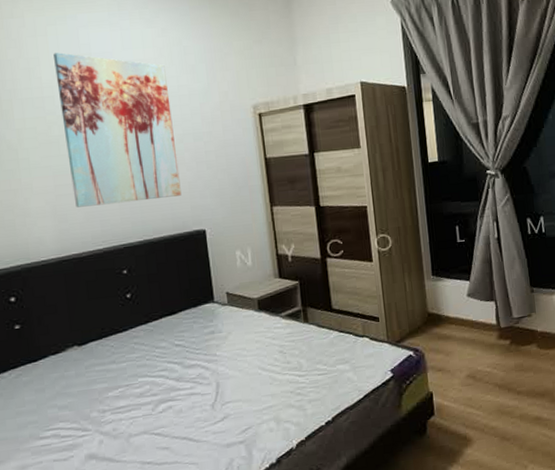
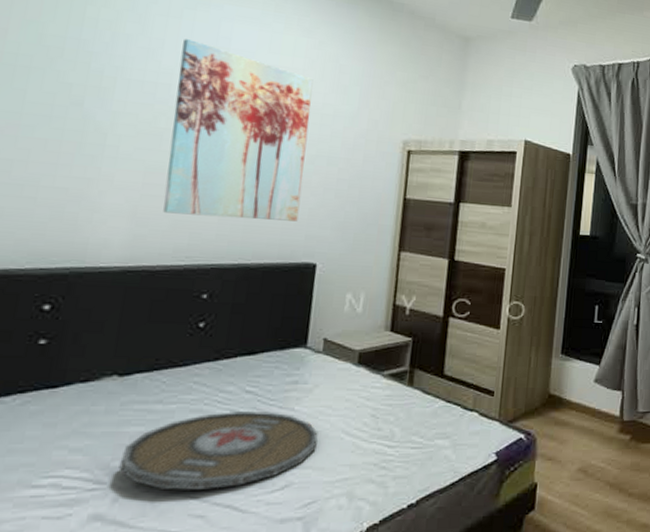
serving tray: none [96,359,241,430] -> present [119,410,318,490]

